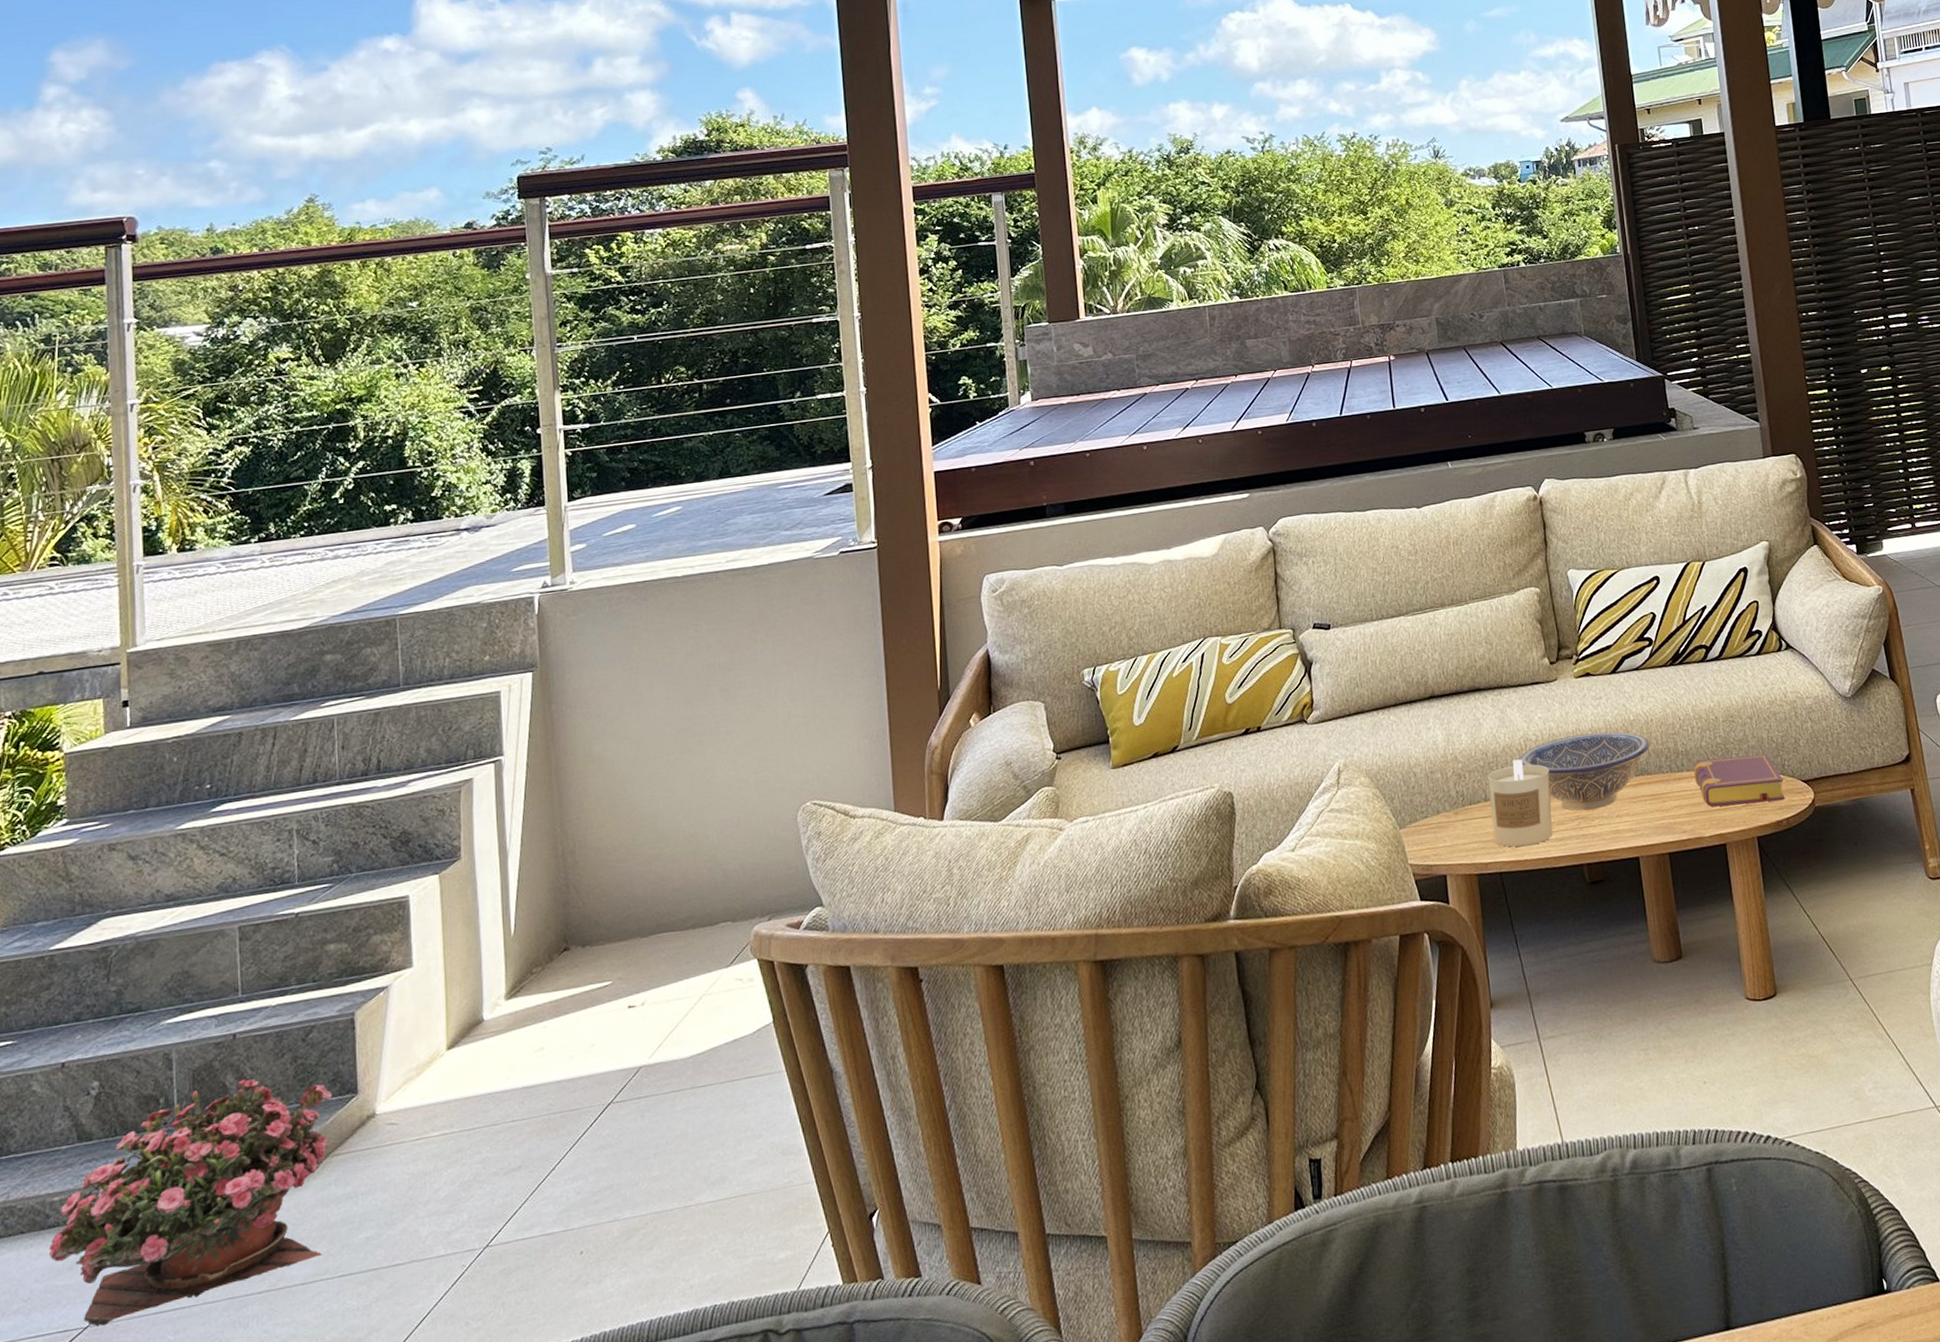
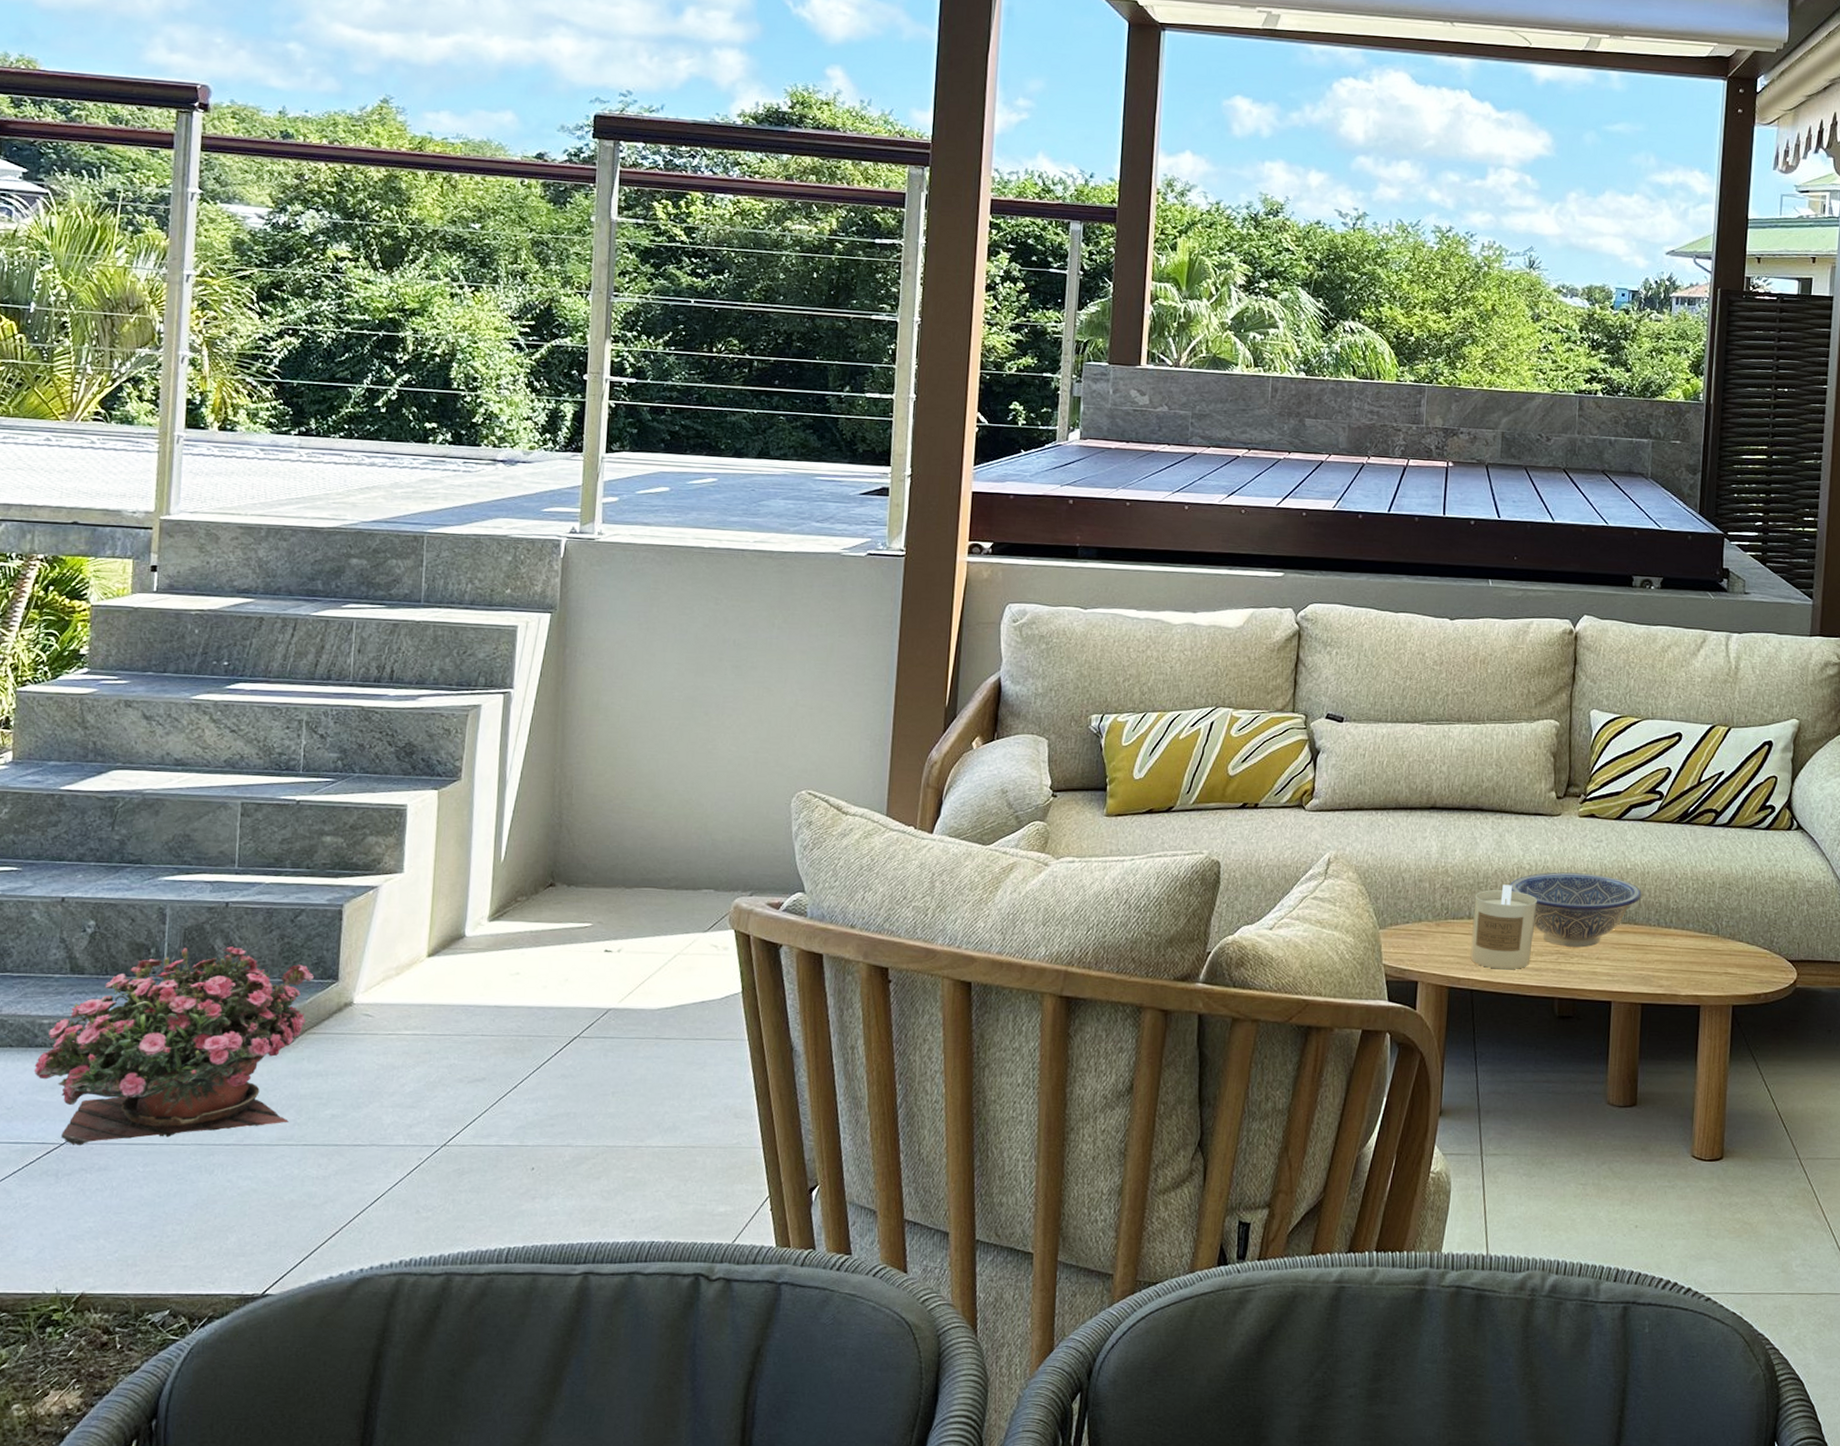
book: present [1693,753,1785,807] -> none [1680,920,1770,975]

